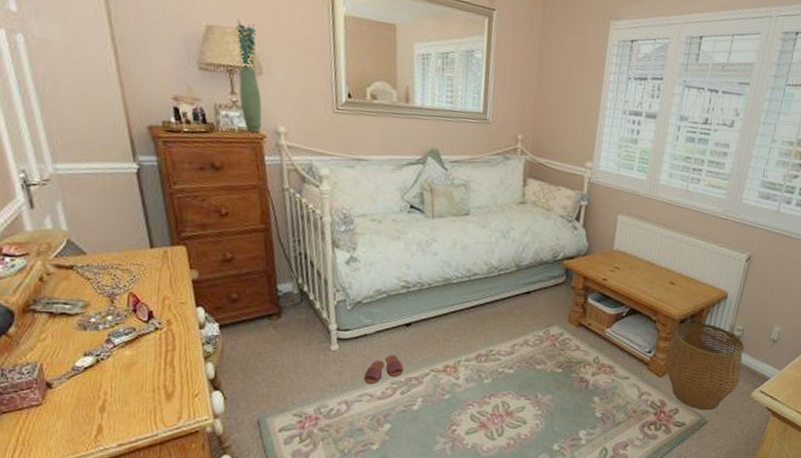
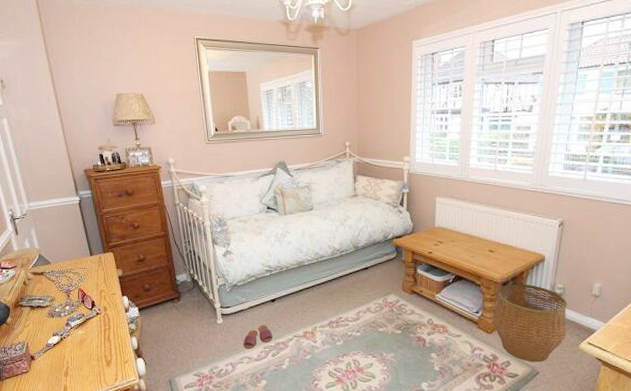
vase: present [235,20,263,133] -> none [136,87,158,165]

